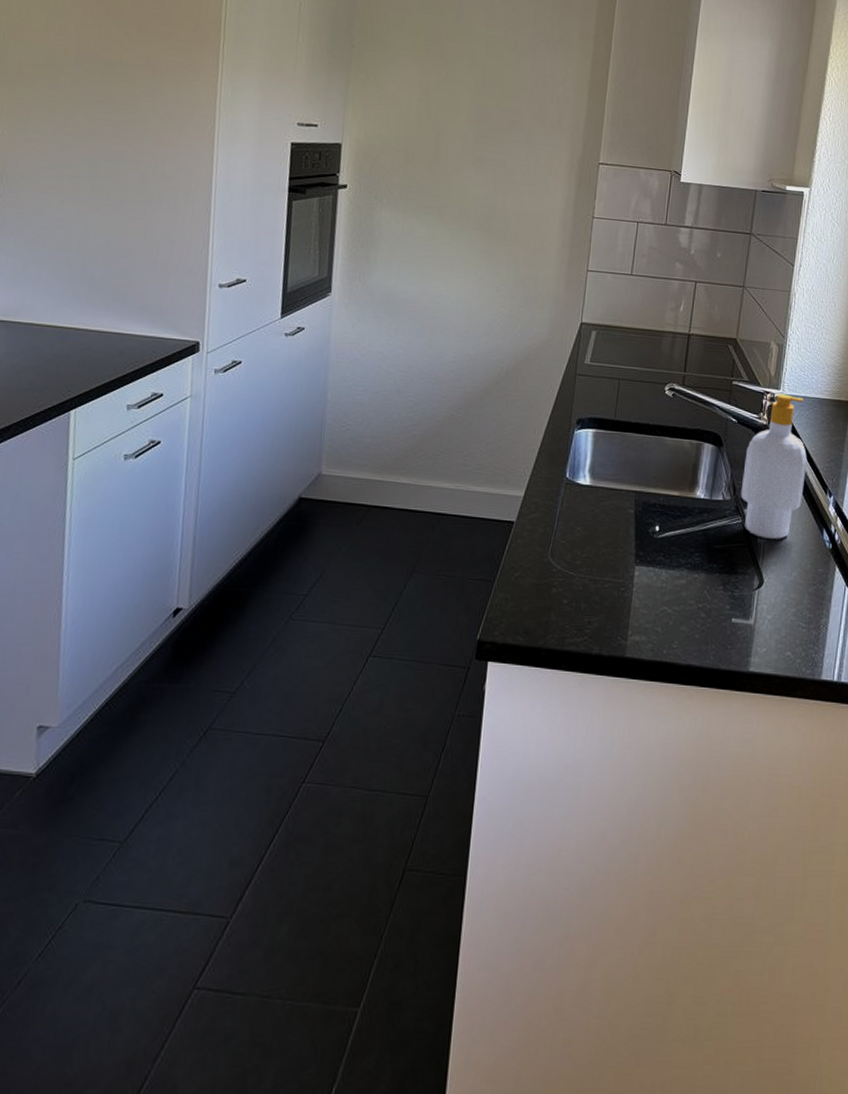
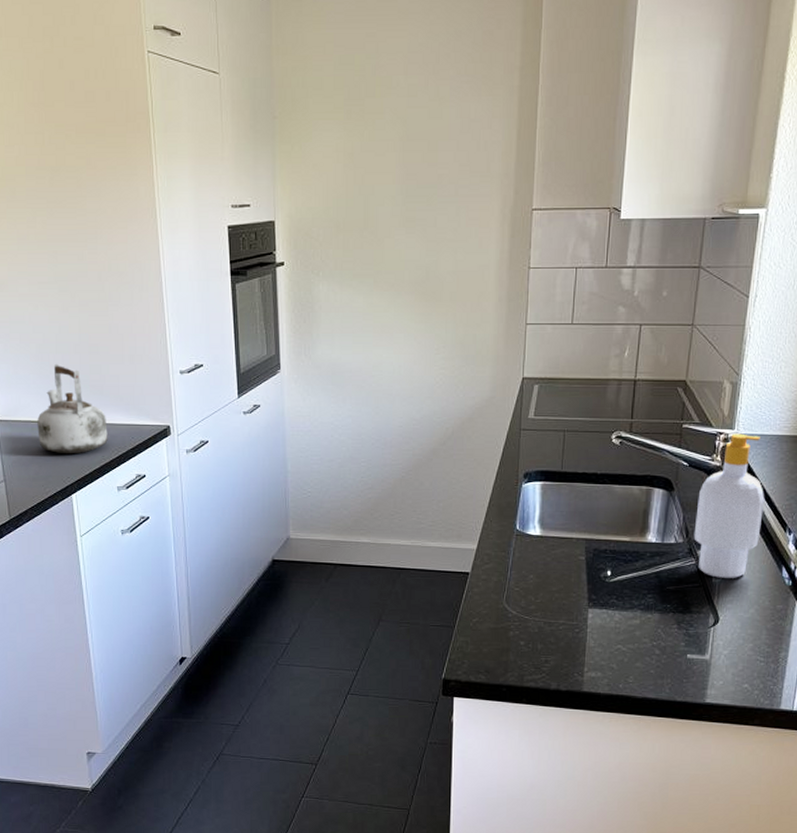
kettle: none [39,263,126,365] -> present [37,363,108,454]

